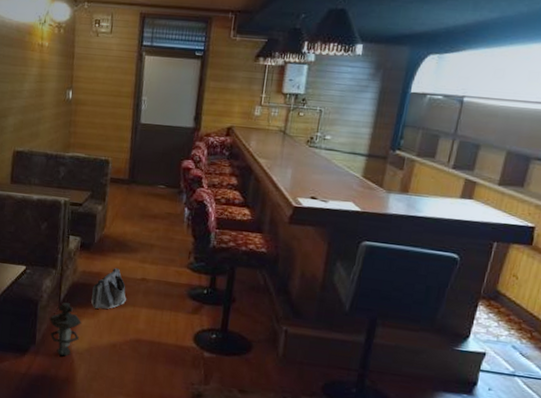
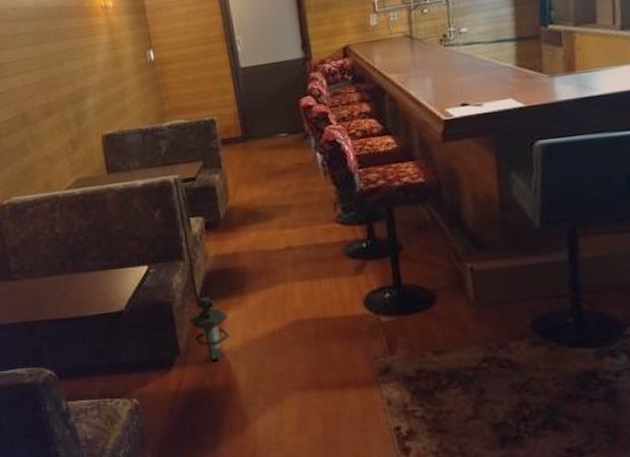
saddlebag: present [91,268,126,309] -> none [231,242,274,296]

